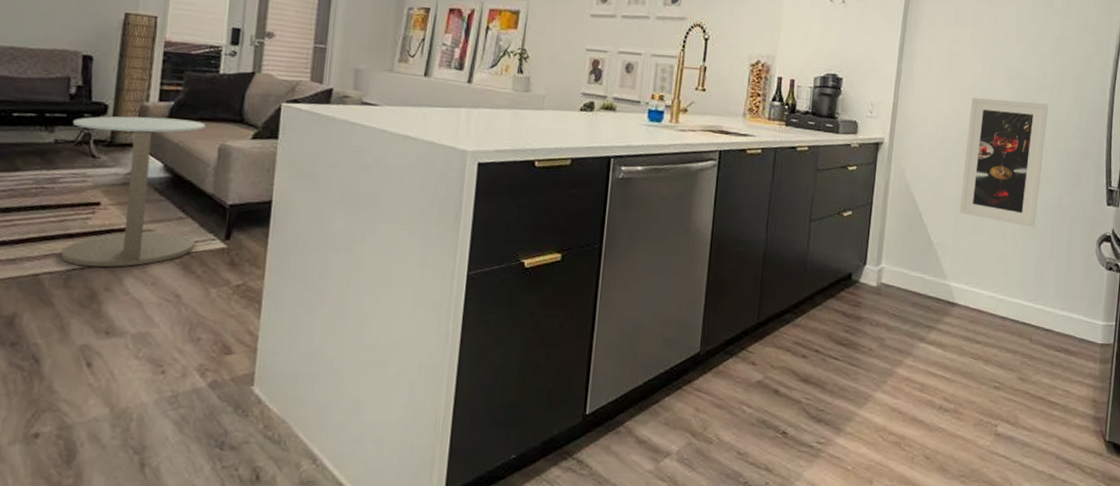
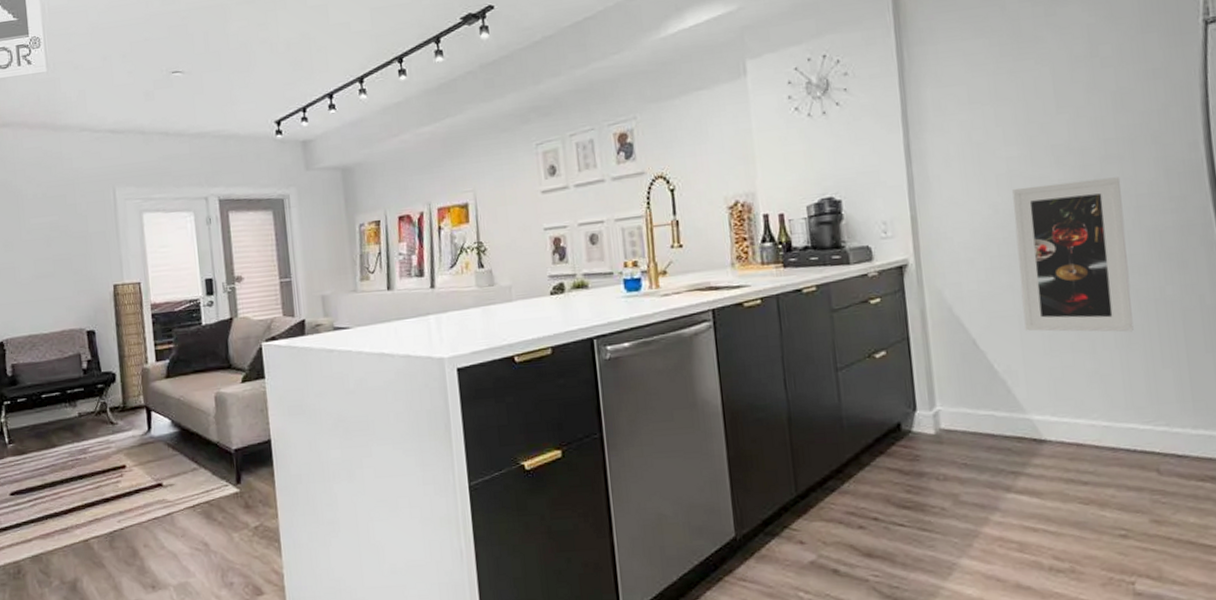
side table: present [60,116,206,268] -> none [90,374,212,527]

